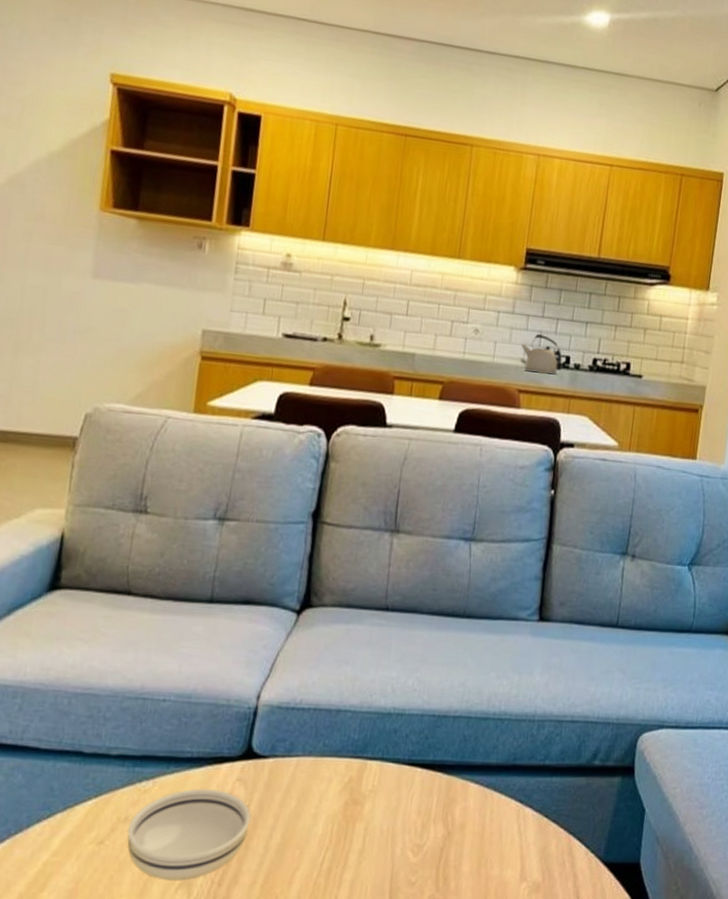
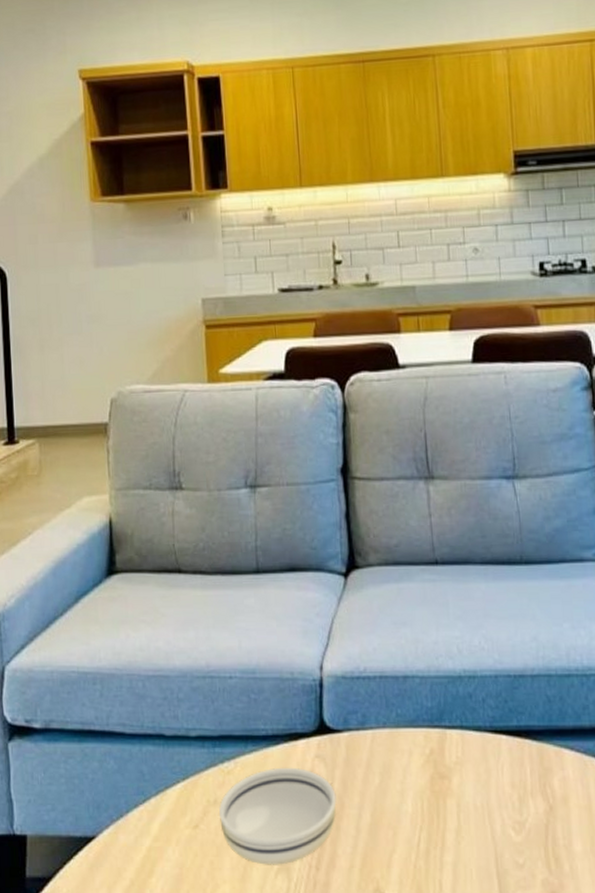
kettle: present [521,334,562,375] -> none [528,241,578,285]

